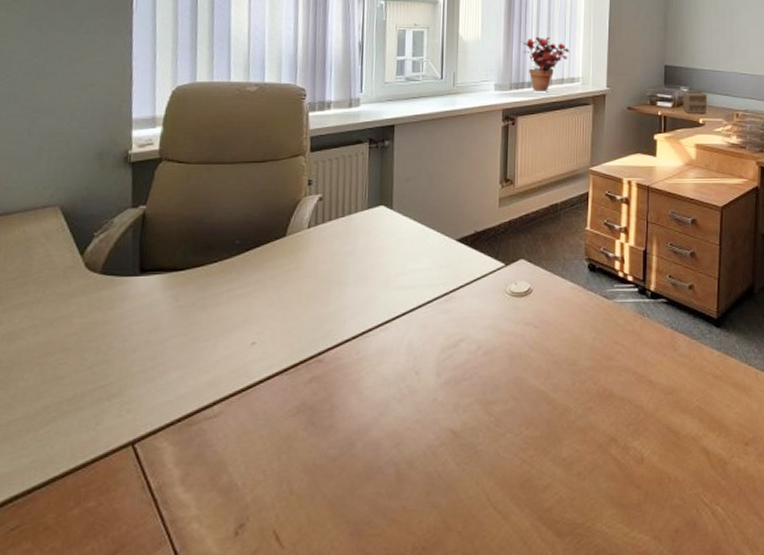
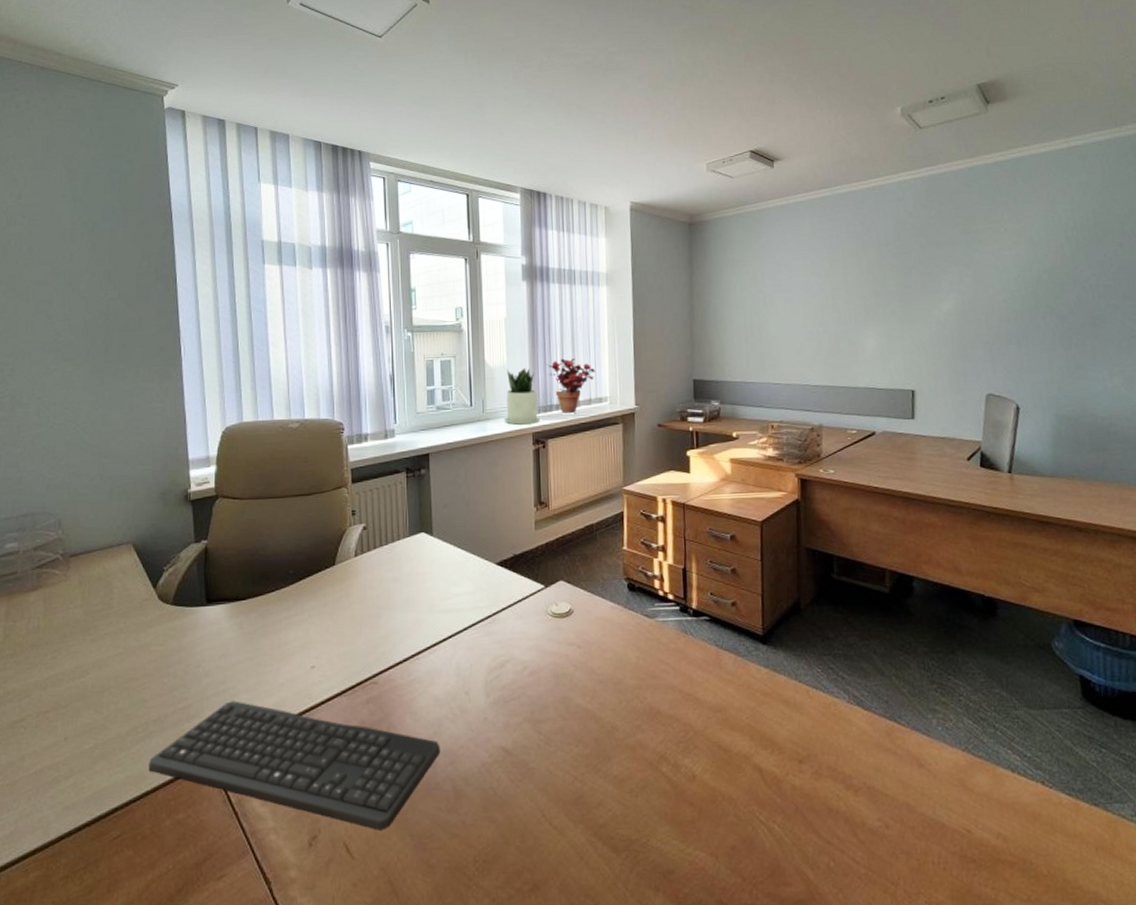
computer keyboard: none [58,378,385,517] -> present [148,701,441,830]
planter: none [474,43,512,100] -> present [503,368,541,425]
desk organizer: present [683,91,708,113] -> none [714,403,741,427]

